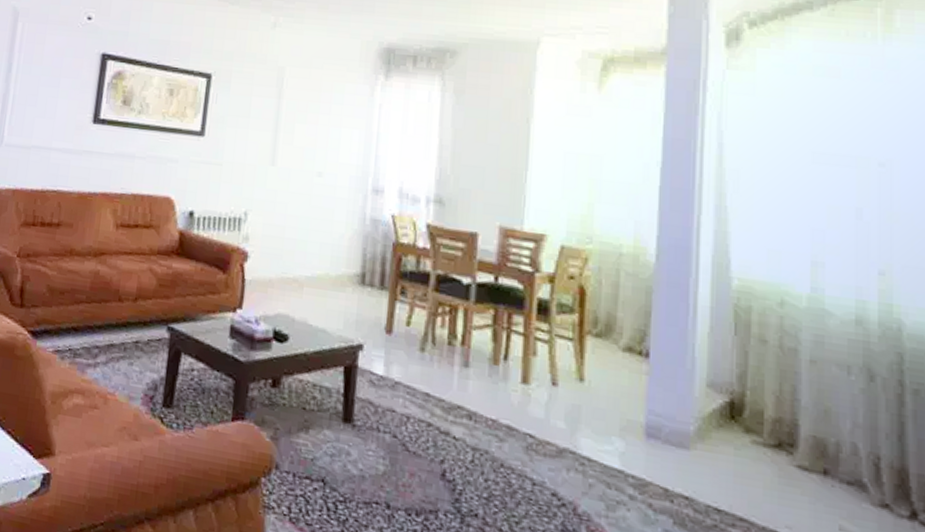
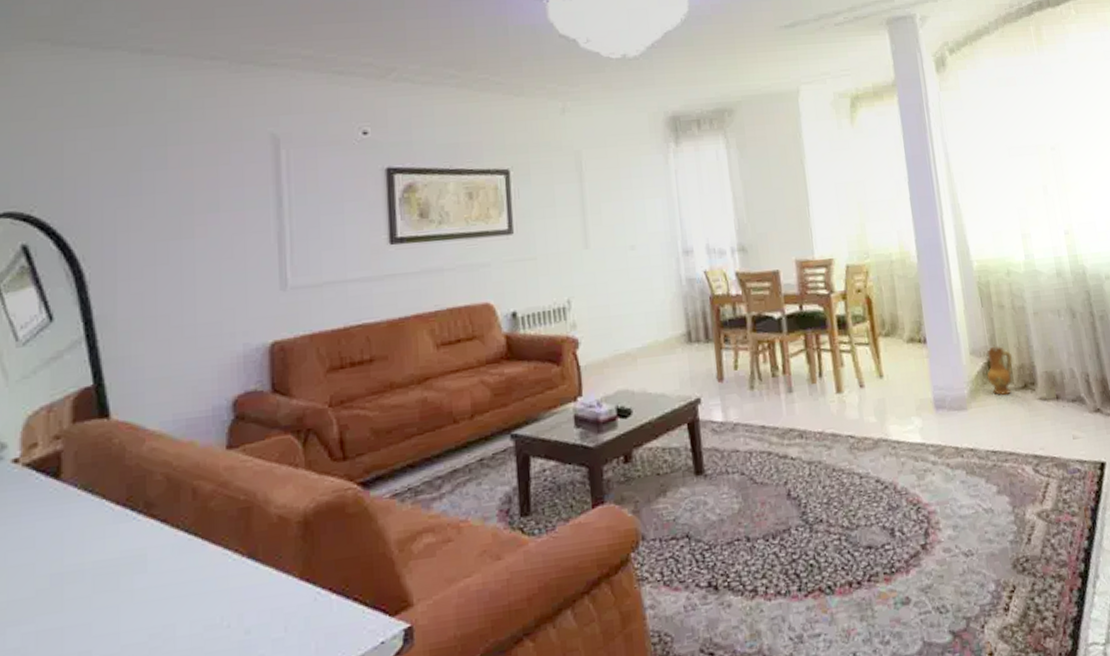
ceramic jug: none [725,386,766,448] -> present [986,347,1012,395]

